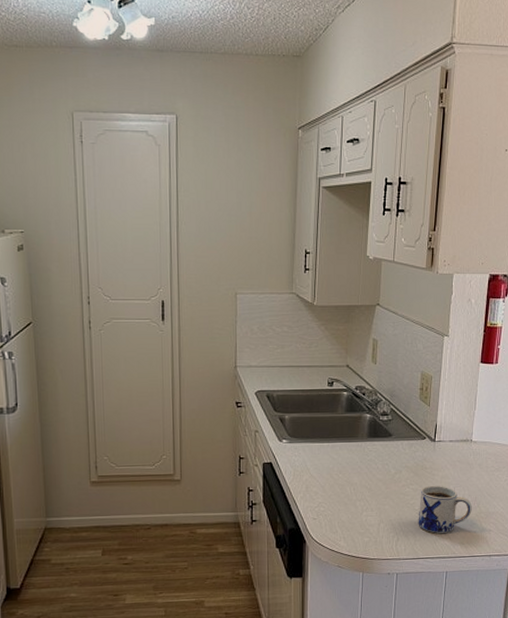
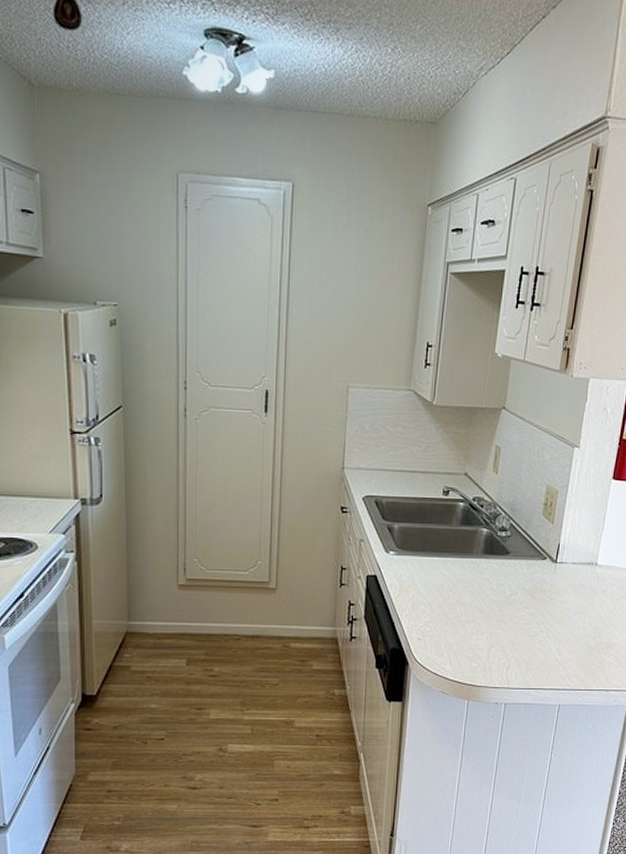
mug: present [418,485,472,533] -> none [531,610,592,663]

